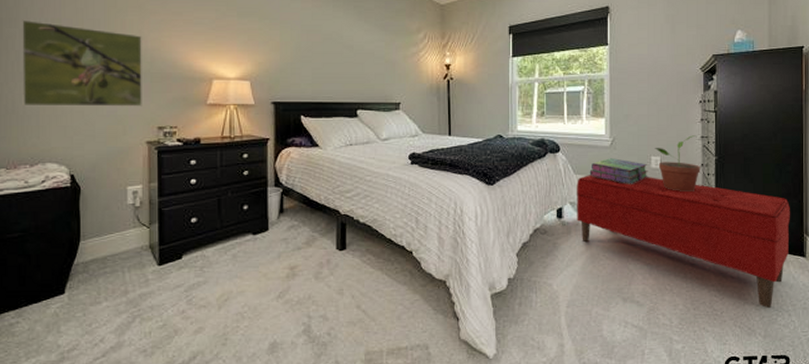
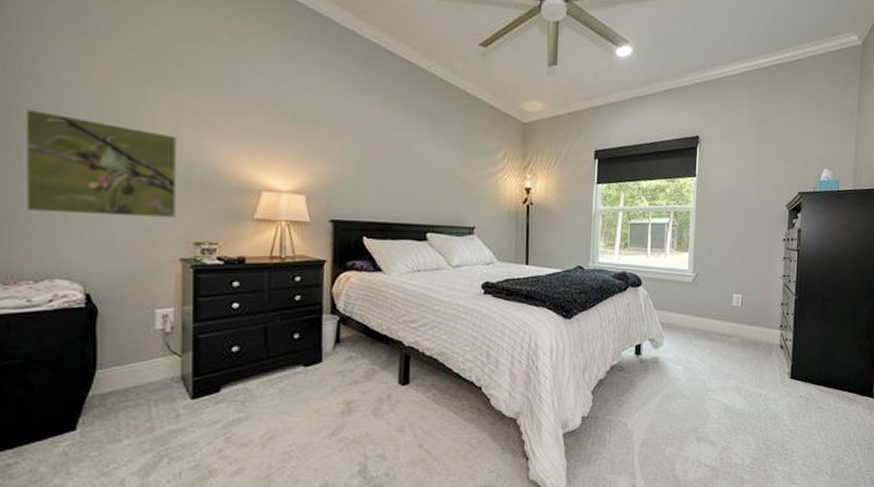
bench: present [577,175,790,308] -> none [655,311,863,447]
stack of books: present [589,158,648,184] -> none [670,294,729,322]
potted plant: present [654,135,701,193] -> none [736,274,780,332]

